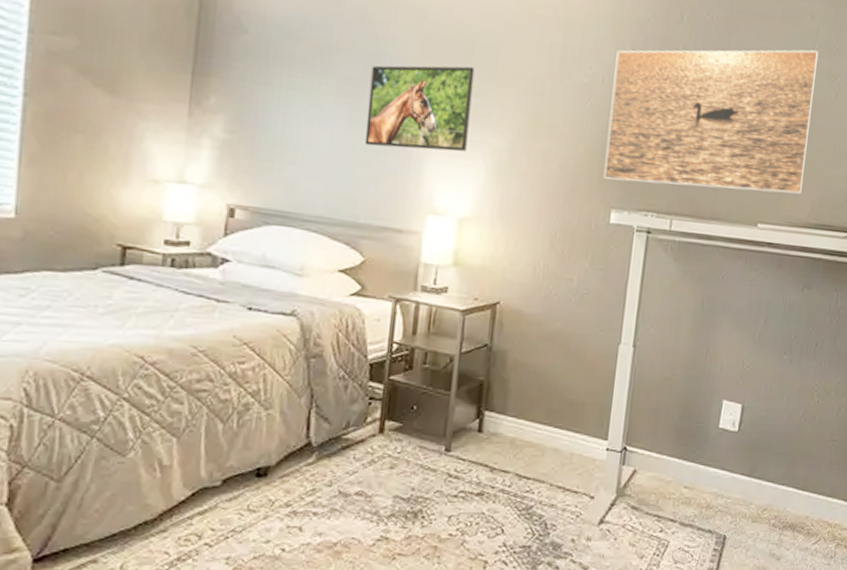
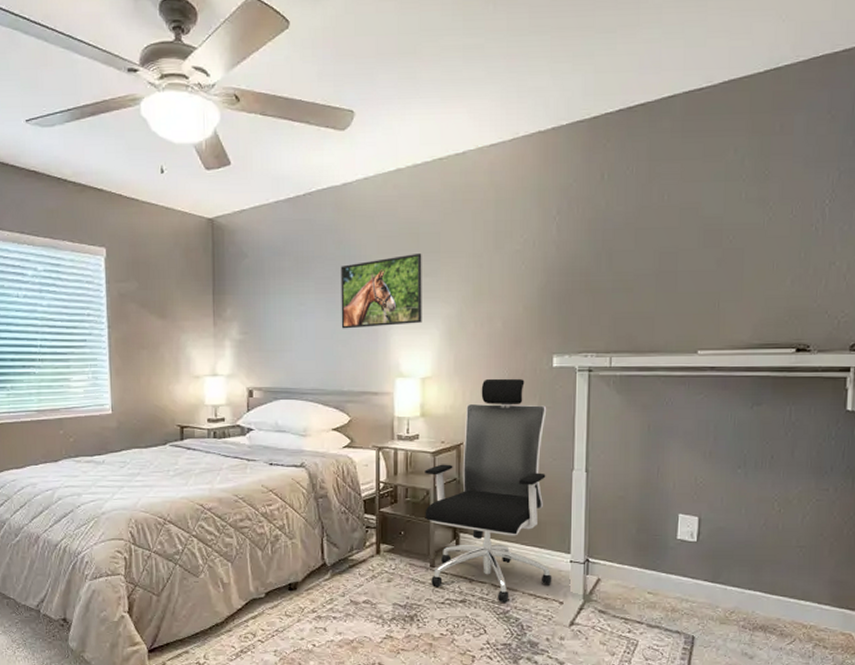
office chair: none [444,228,599,496] -> present [425,378,552,603]
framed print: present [603,49,819,194] -> none [543,180,747,329]

